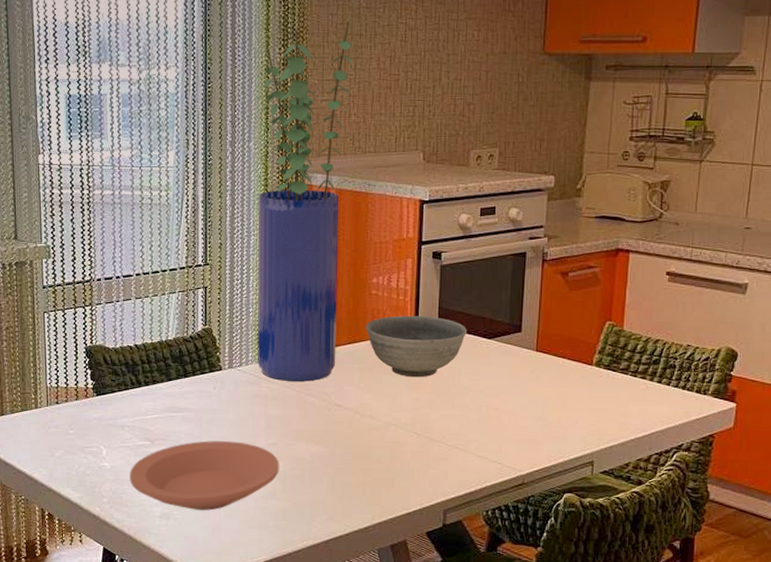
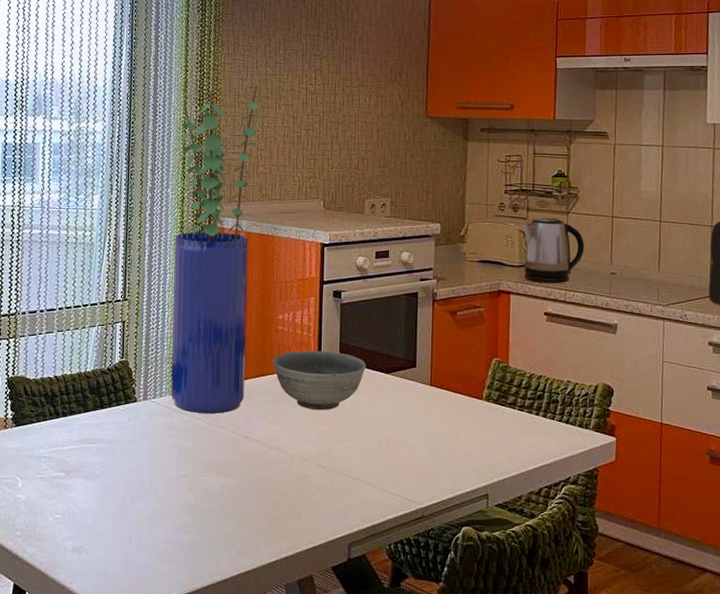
plate: present [130,441,279,510] -> none [43,472,190,544]
kettle: none [647,166,718,241] -> present [524,217,585,284]

